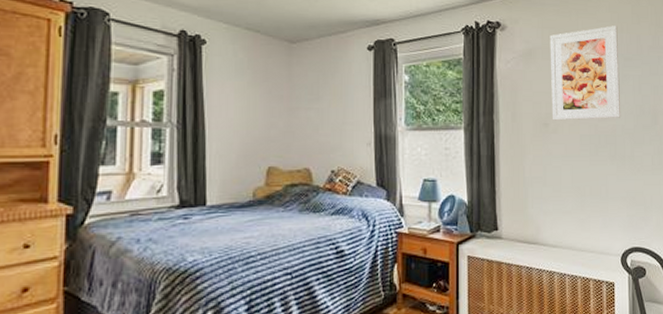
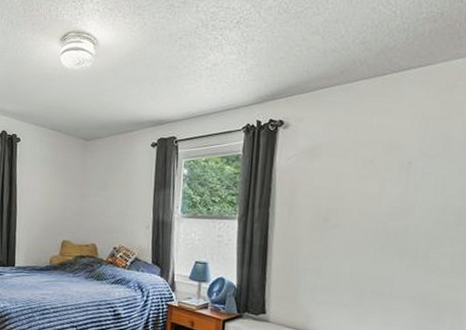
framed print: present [549,25,621,121] -> none [333,122,421,218]

